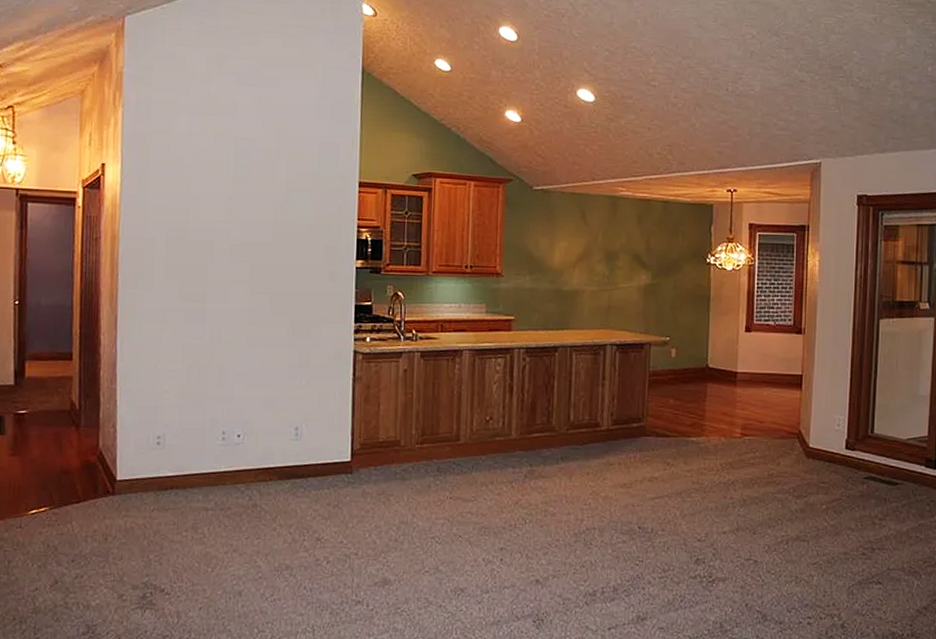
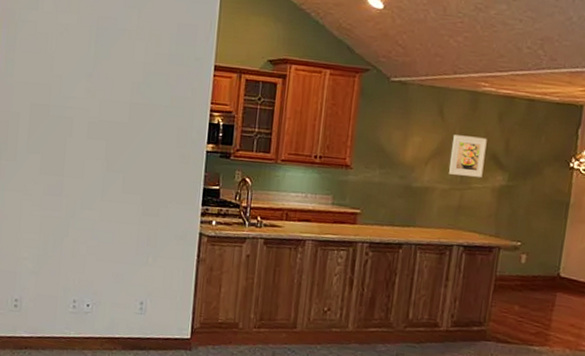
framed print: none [596,238,629,277] -> present [449,135,487,177]

